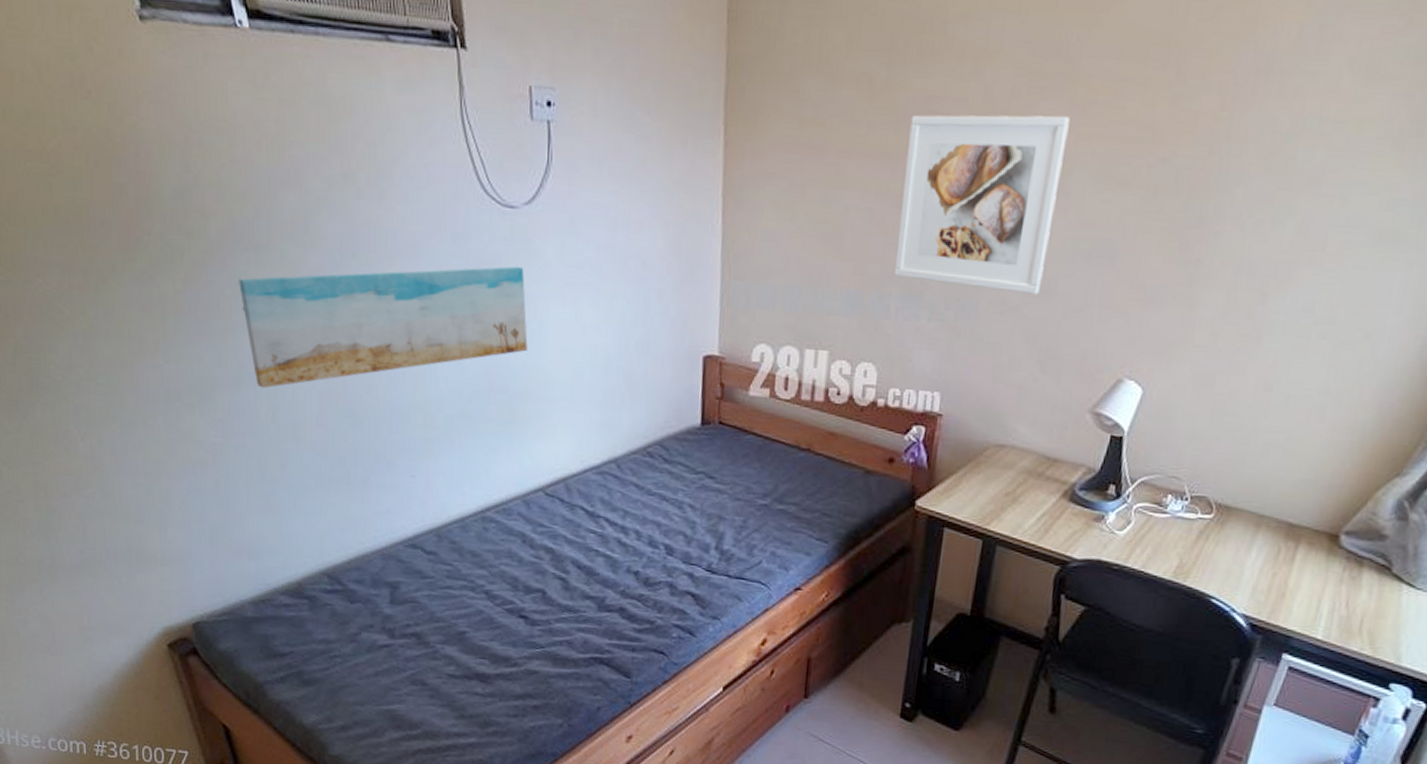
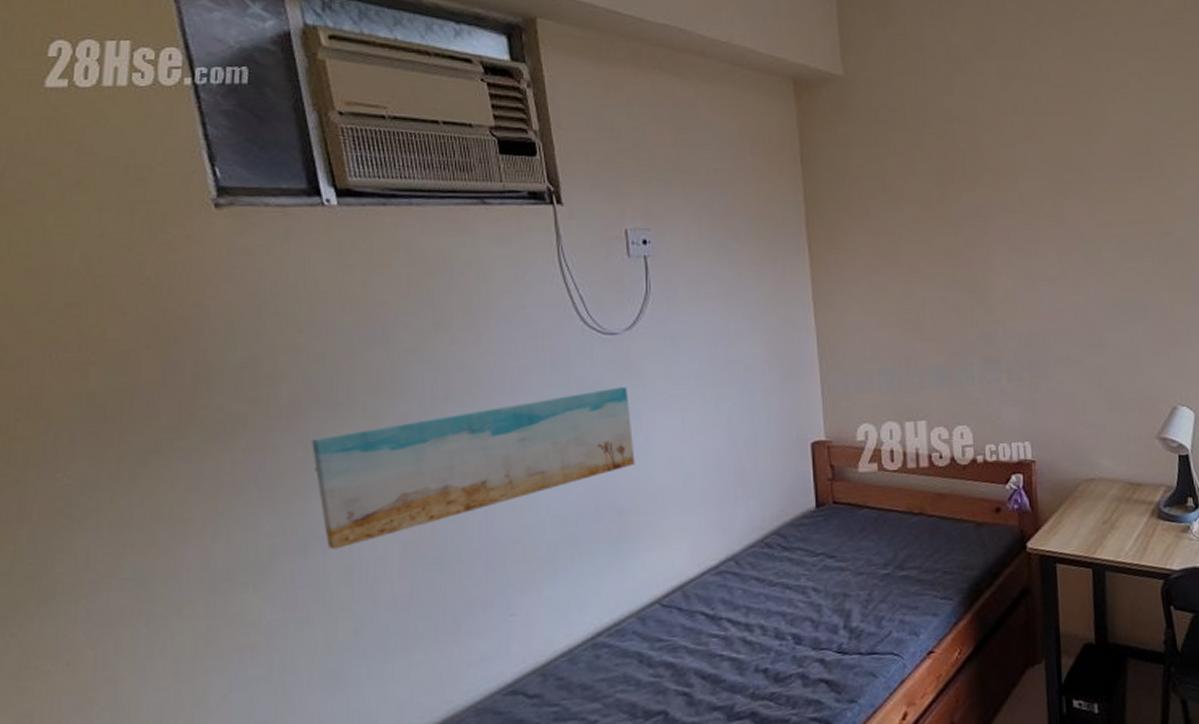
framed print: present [894,115,1070,295] -> none [965,209,1095,349]

